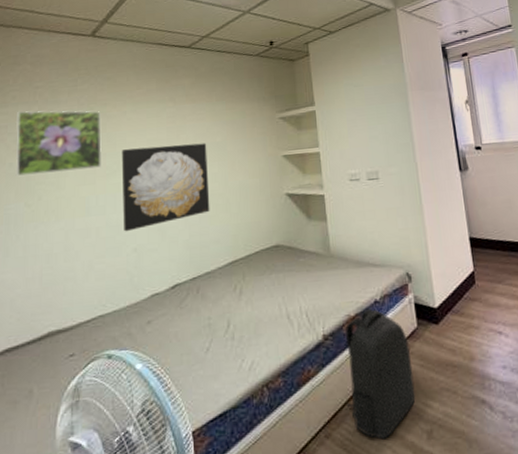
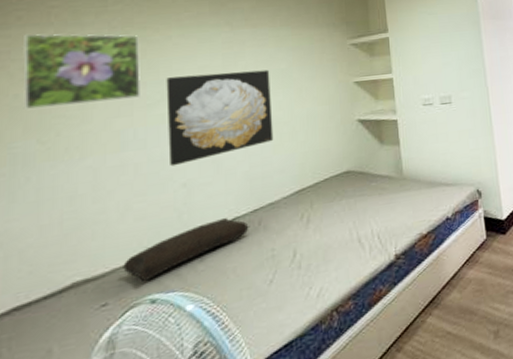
cushion: none [86,283,189,338] -> present [123,217,249,283]
backpack: present [345,308,416,440] -> none [418,225,484,346]

